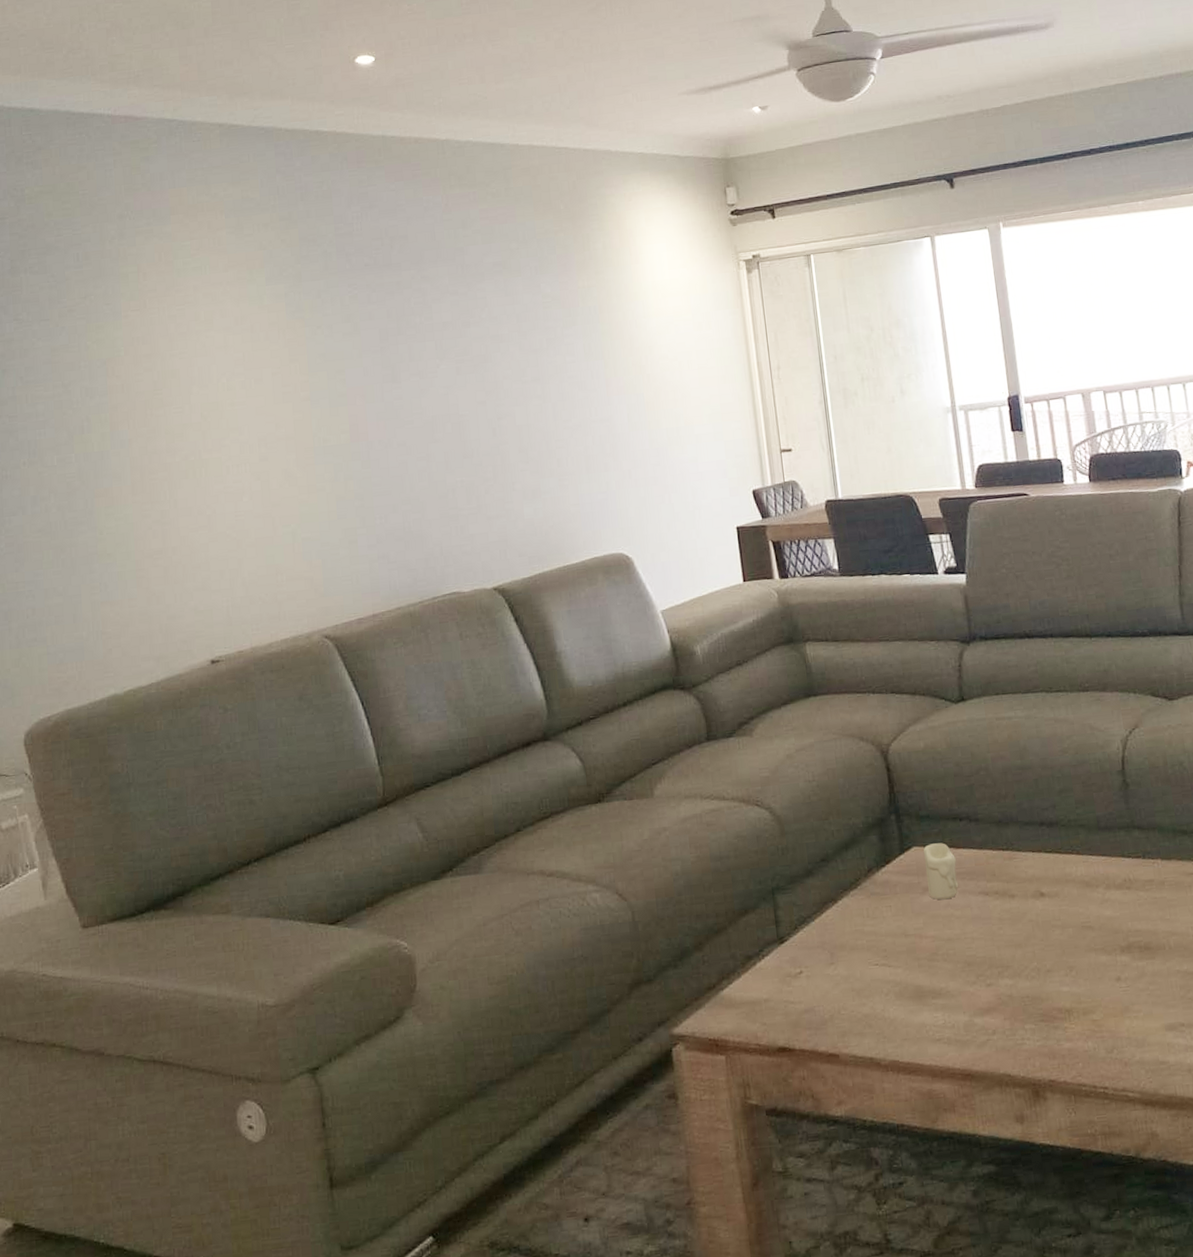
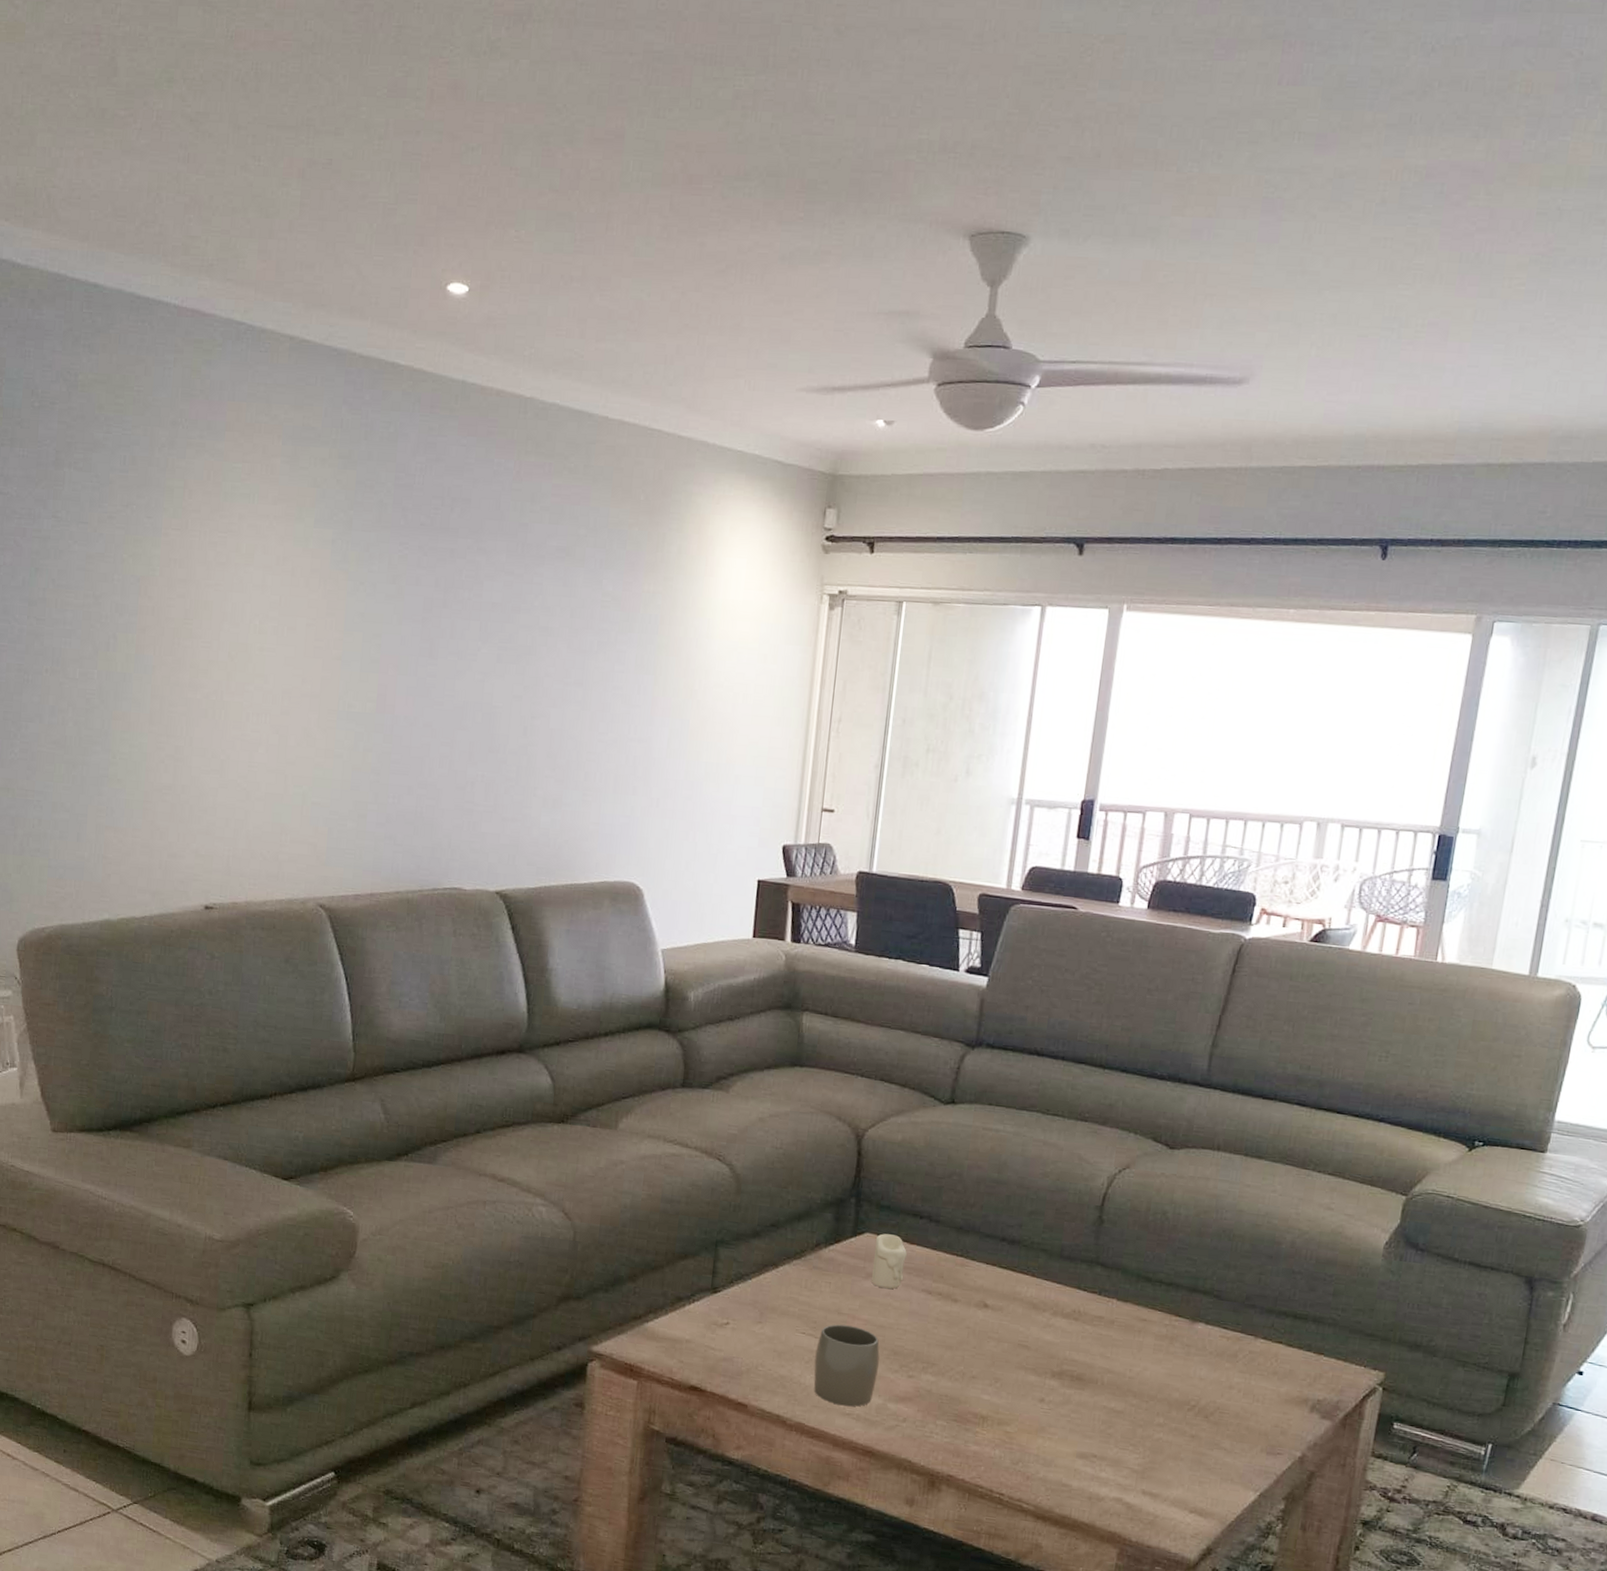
mug: none [892,945,958,1032] -> present [814,1324,880,1406]

